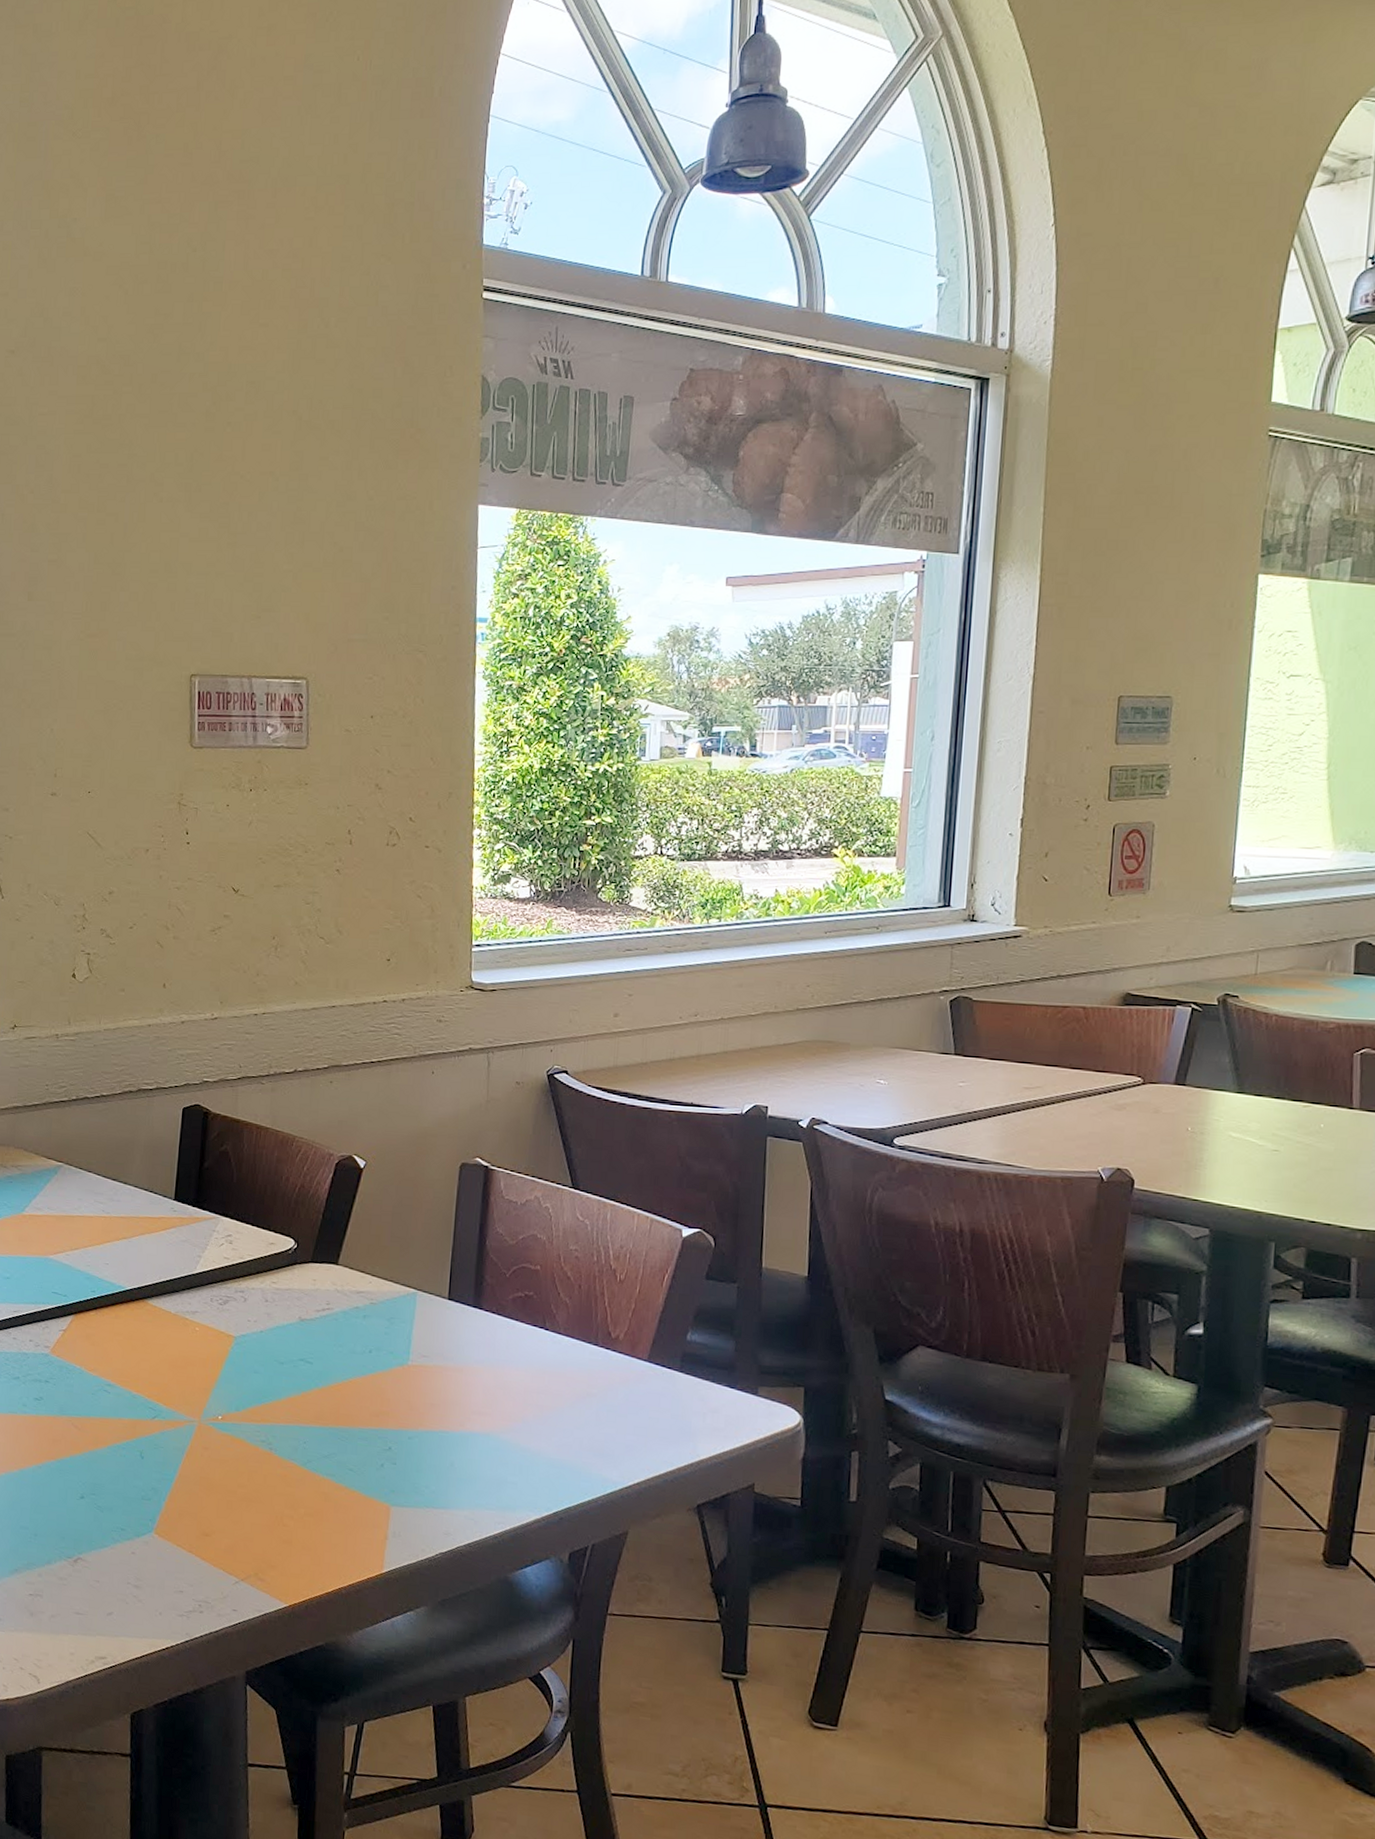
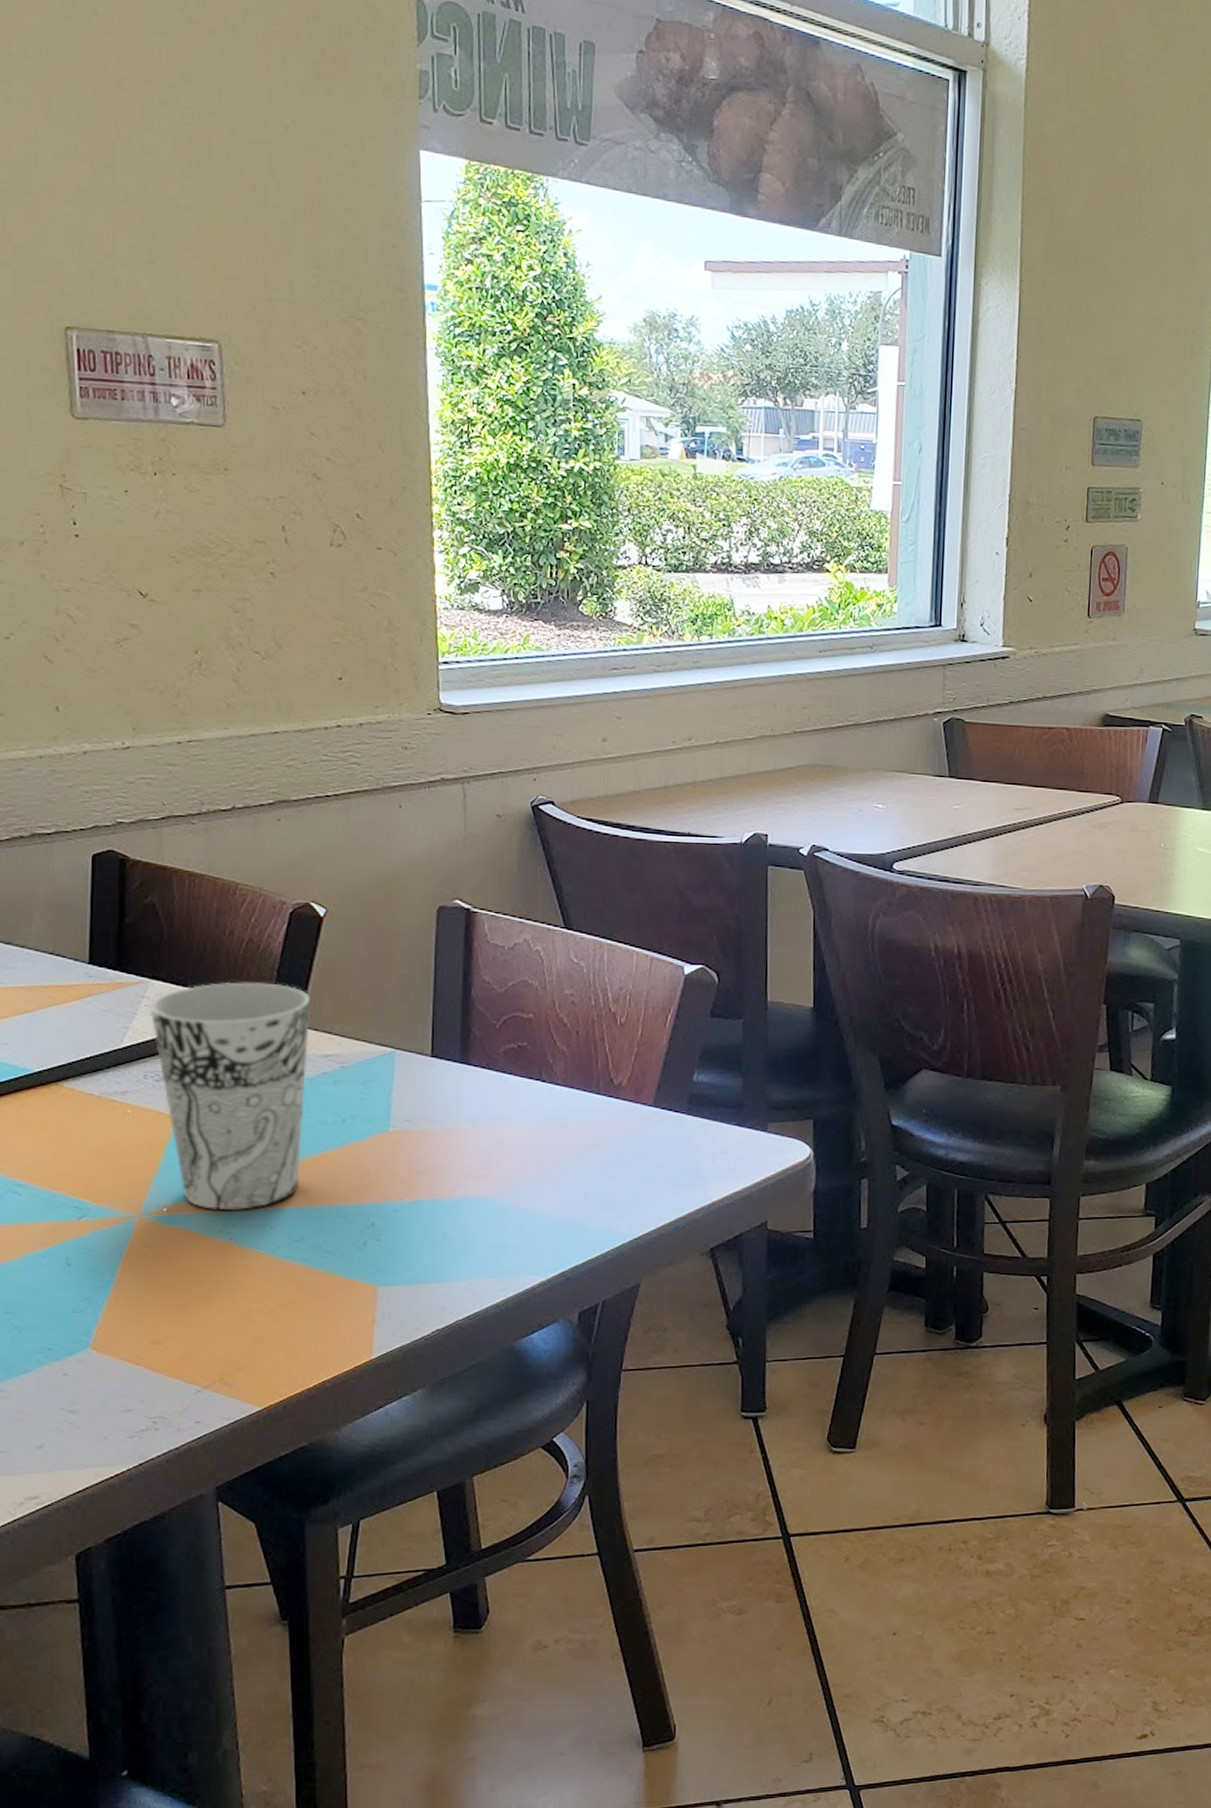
cup: none [218,1221,348,1424] -> present [149,981,310,1211]

